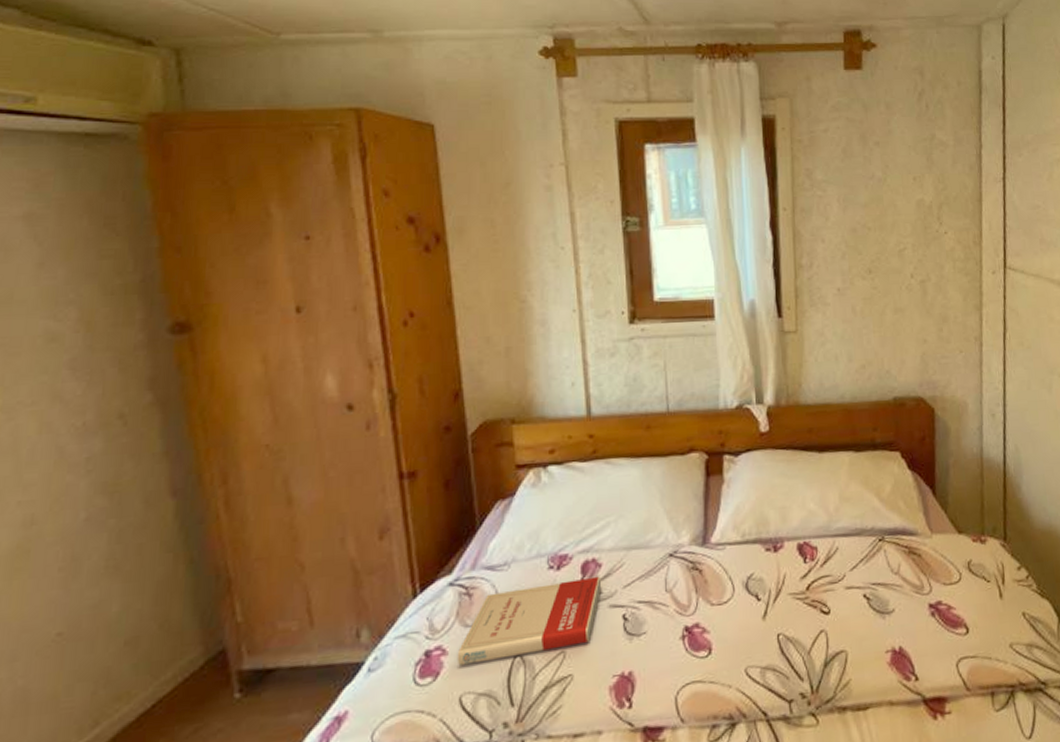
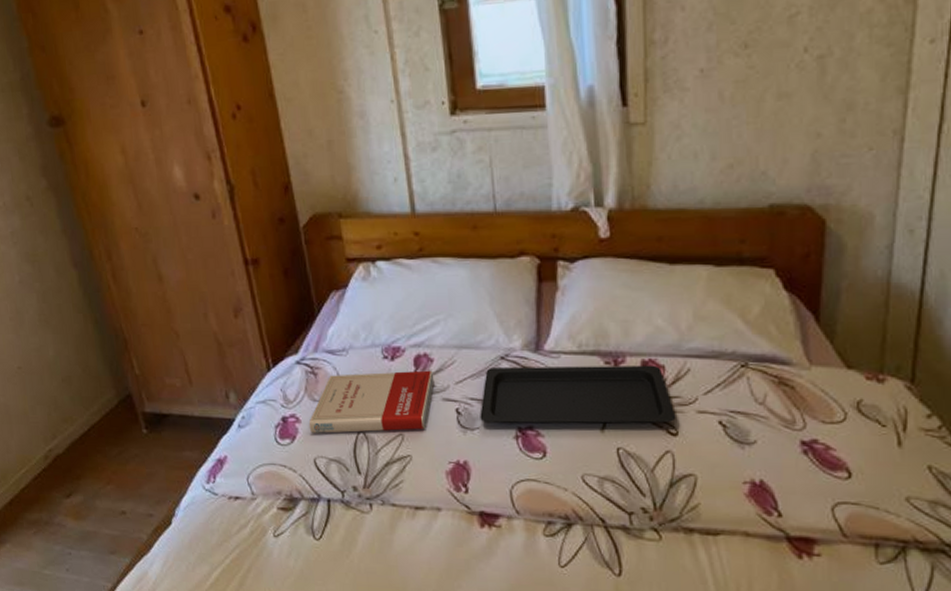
serving tray: none [647,547,828,626] -> present [480,365,676,424]

